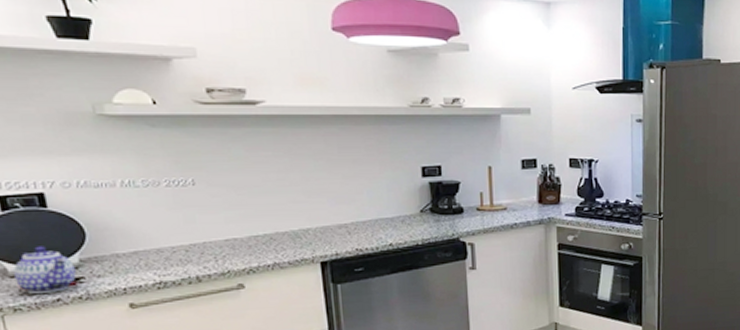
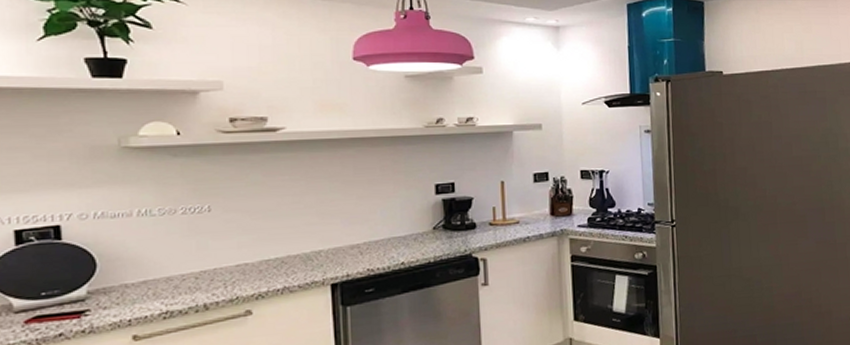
teapot: present [13,246,76,294] -> none [19,279,82,329]

